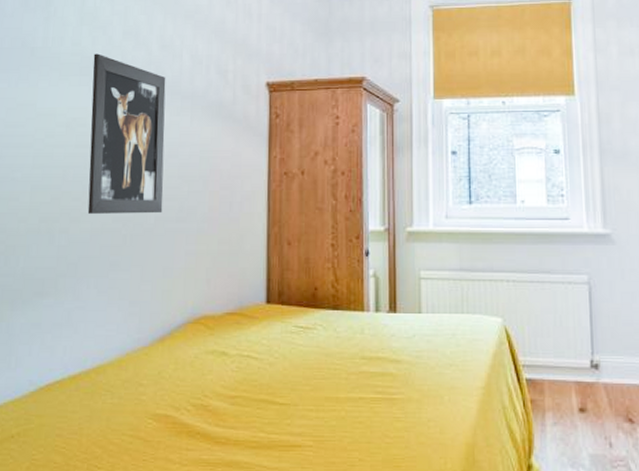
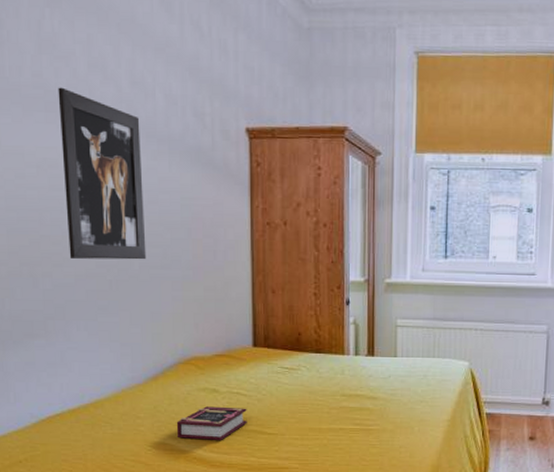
book: none [180,372,258,412] -> present [176,406,247,440]

